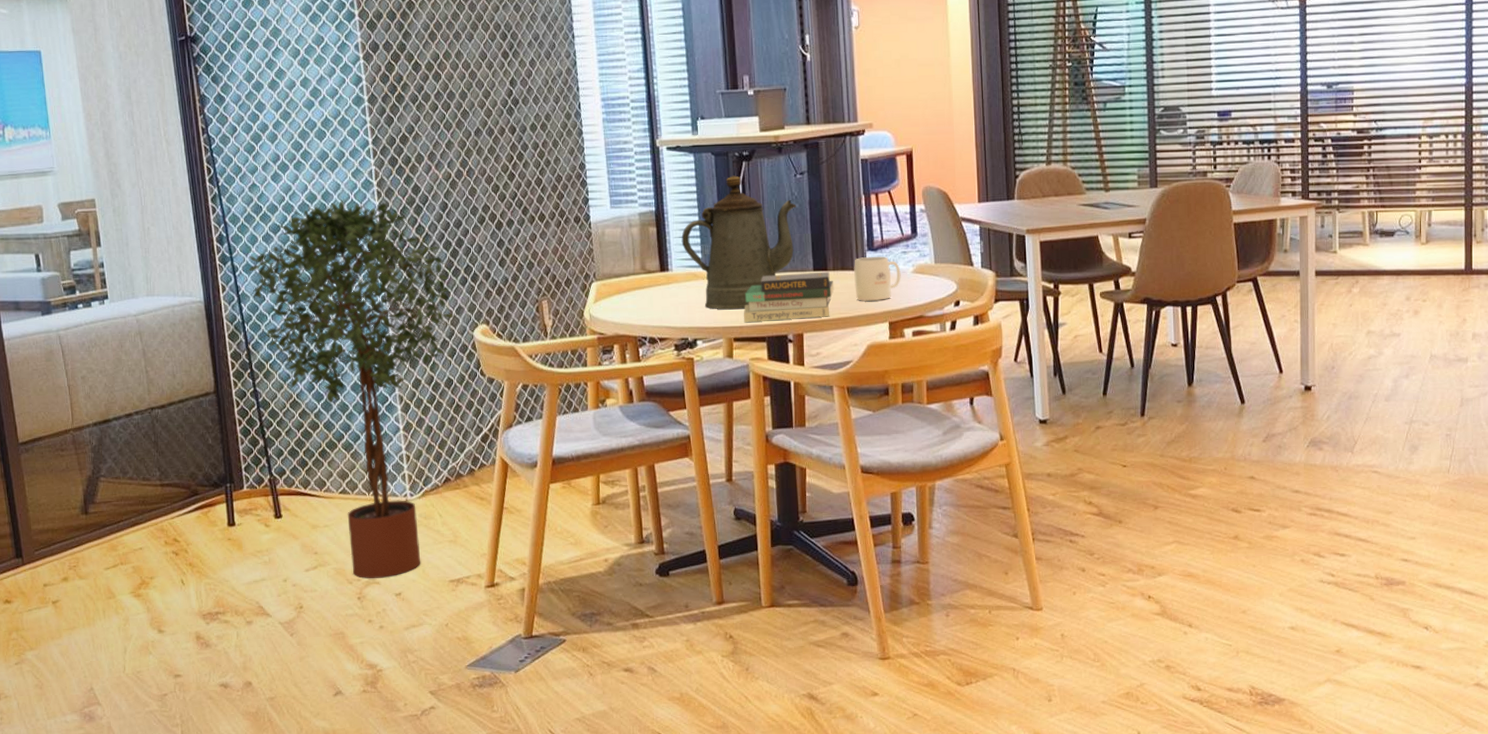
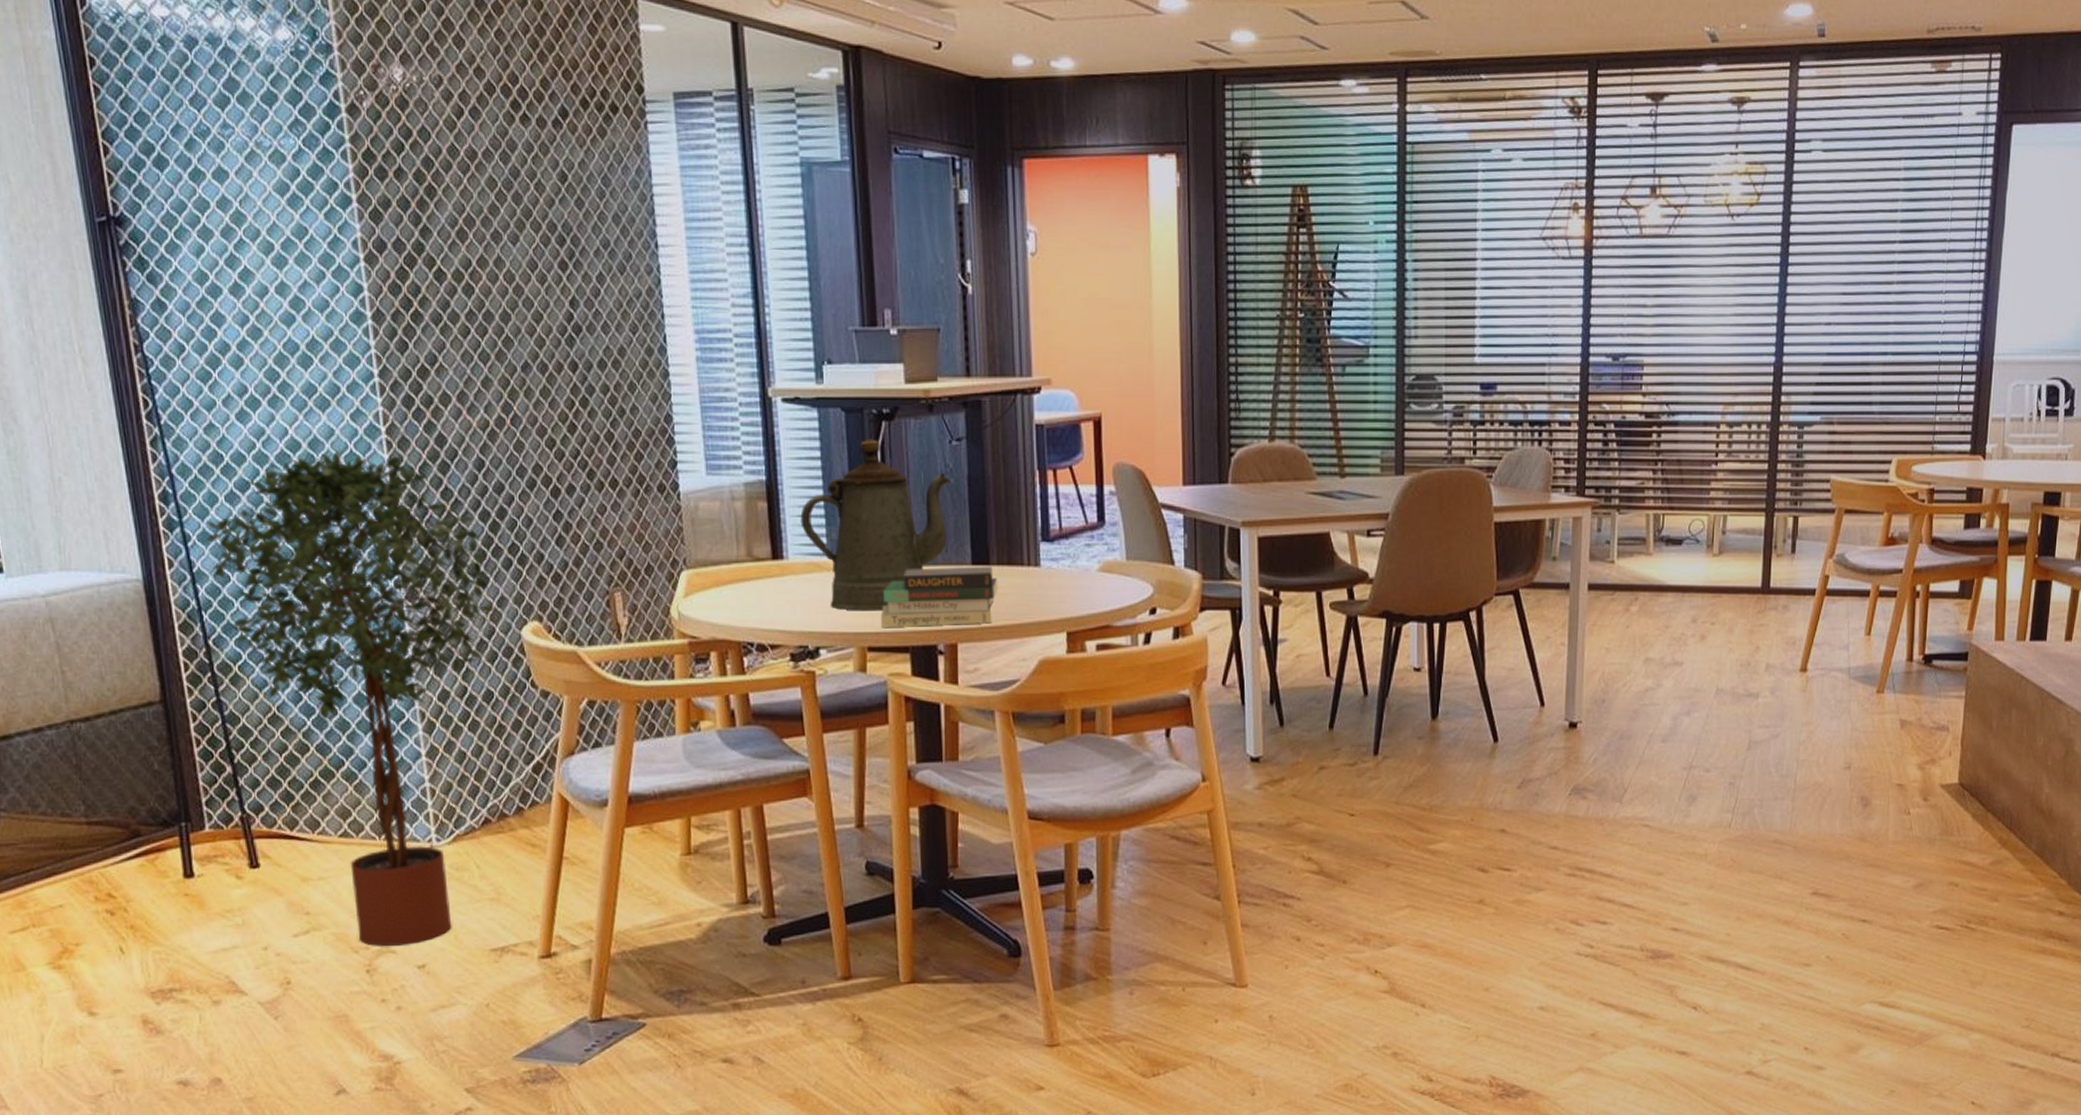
mug: present [854,256,901,301] -> none [1024,548,1084,605]

